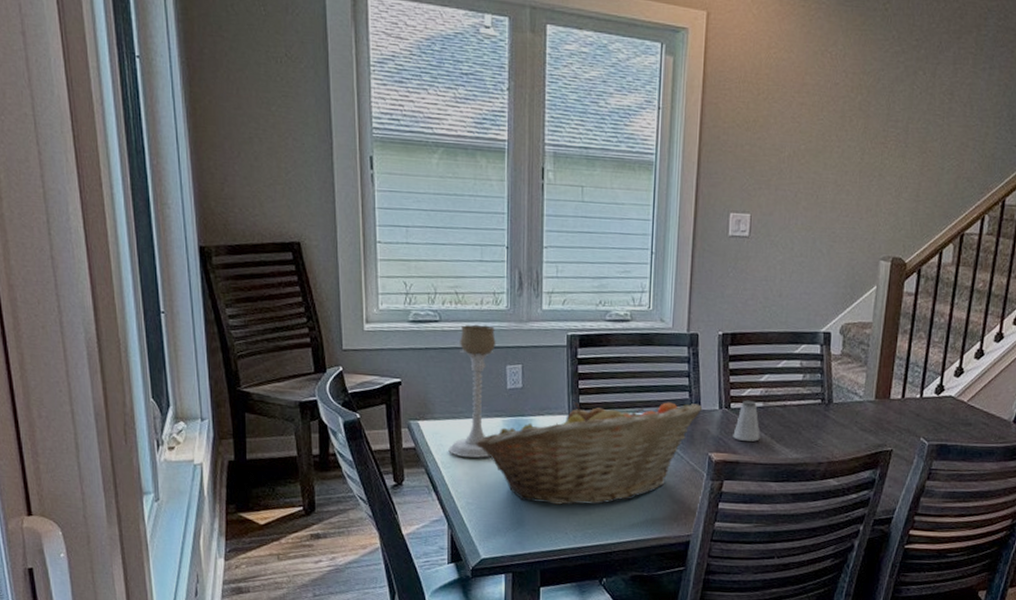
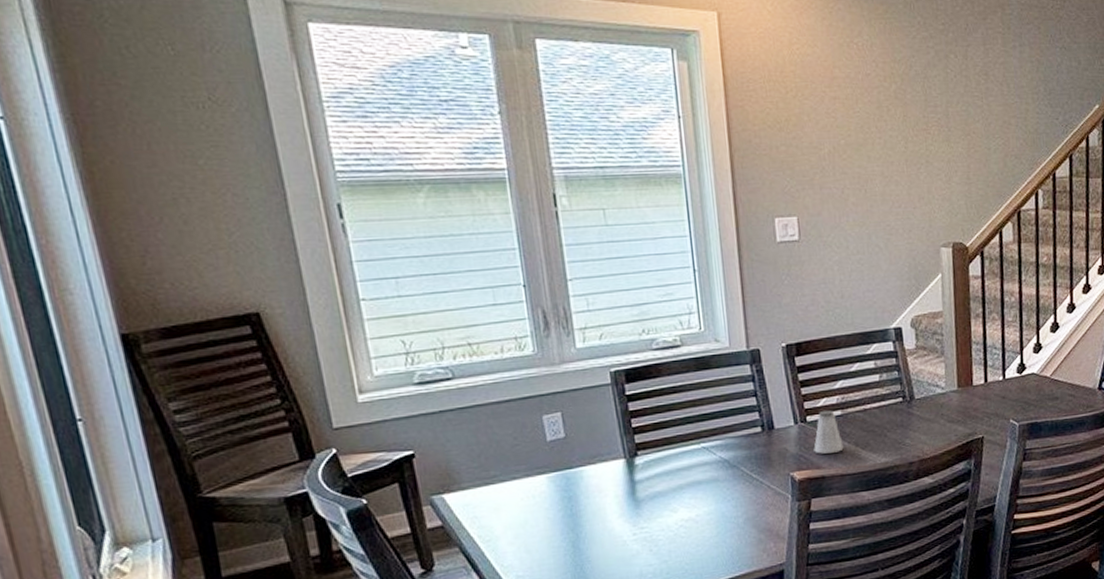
candle holder: present [448,324,496,458] -> none [481,375,538,527]
fruit basket: present [476,402,703,506] -> none [518,423,777,563]

